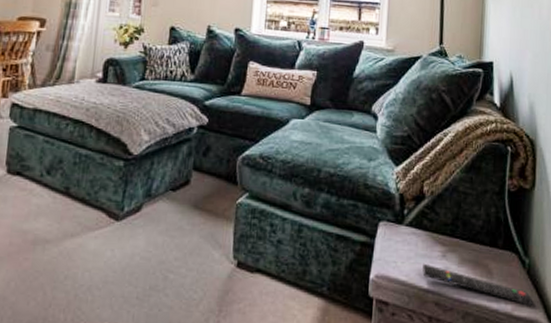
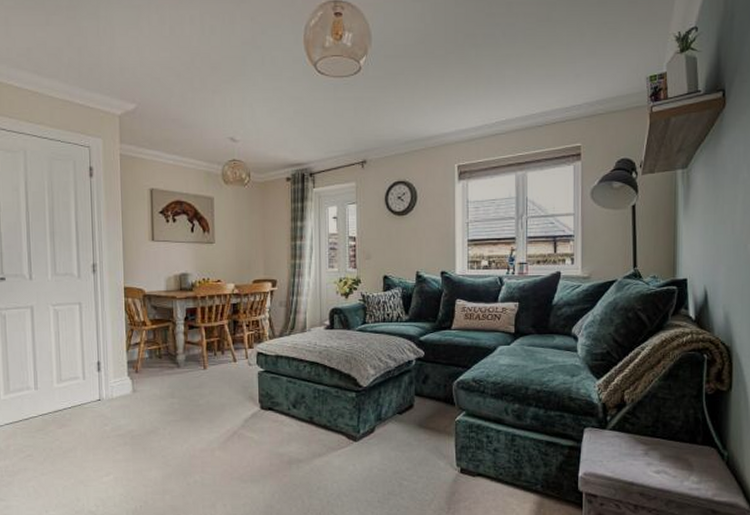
remote control: present [421,263,533,307] -> none [626,460,733,492]

